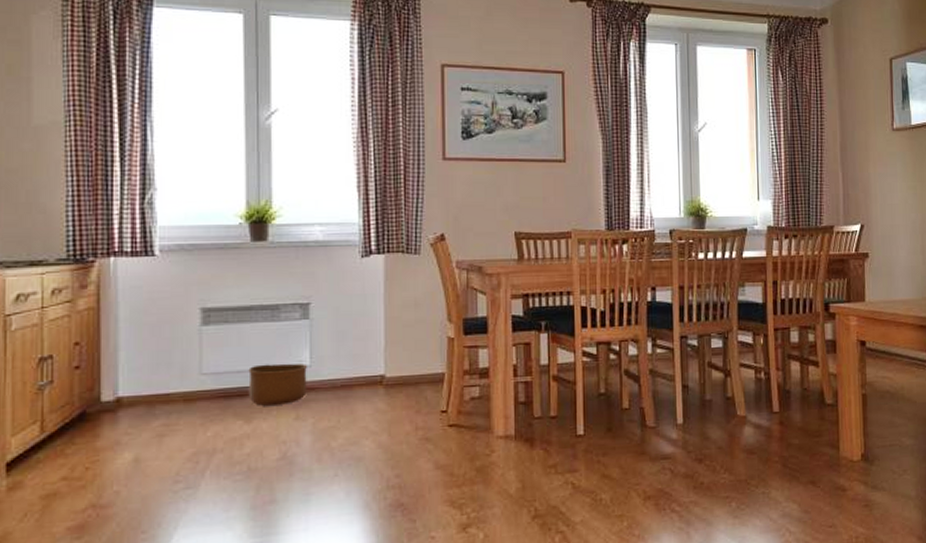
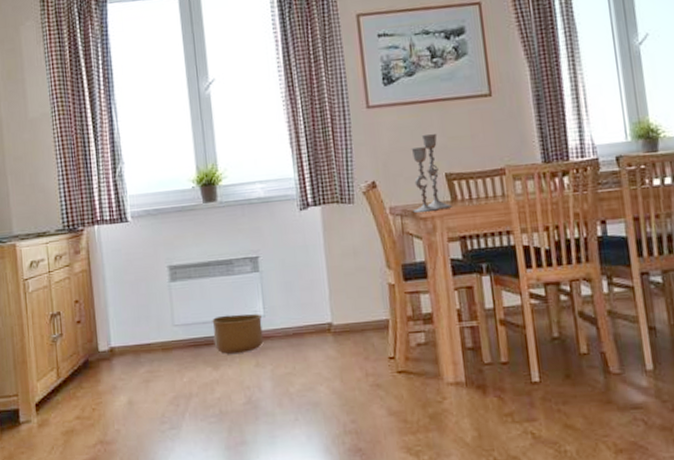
candlestick: none [480,193,518,268] -> present [411,134,452,213]

